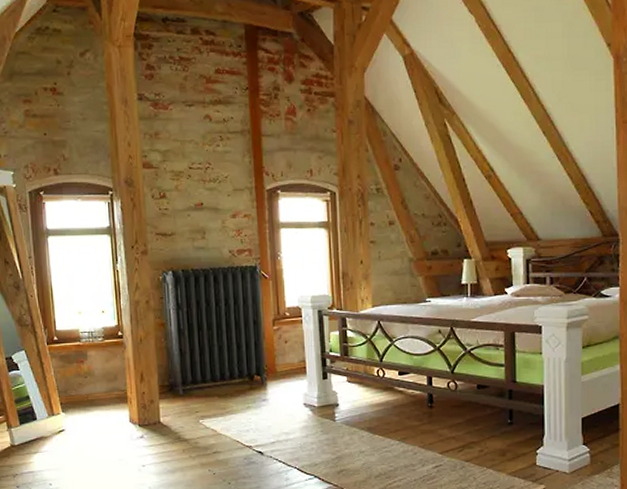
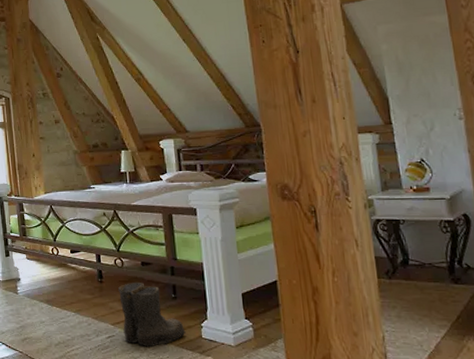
boots: none [450,406,519,477] -> present [118,282,186,347]

